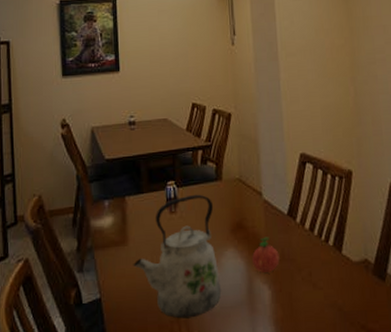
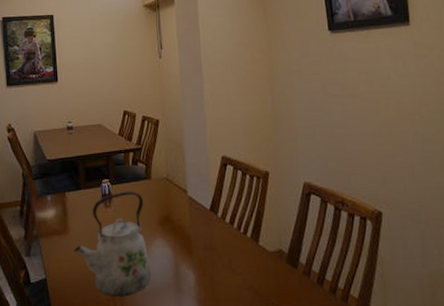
apple: present [252,237,280,274] -> none [178,229,203,260]

